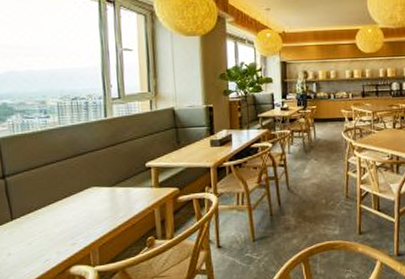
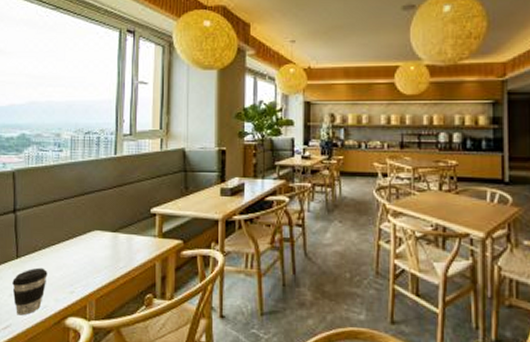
coffee cup: none [9,226,47,271] -> present [12,267,48,316]

